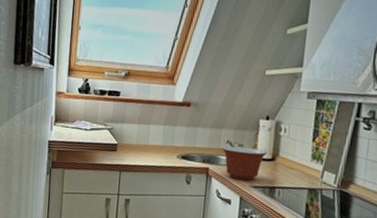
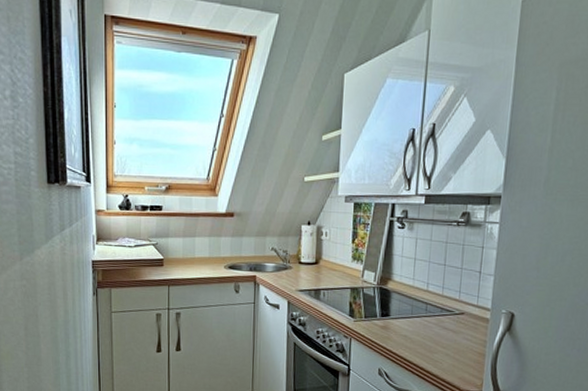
mixing bowl: present [222,146,267,181] -> none [267,253,310,285]

